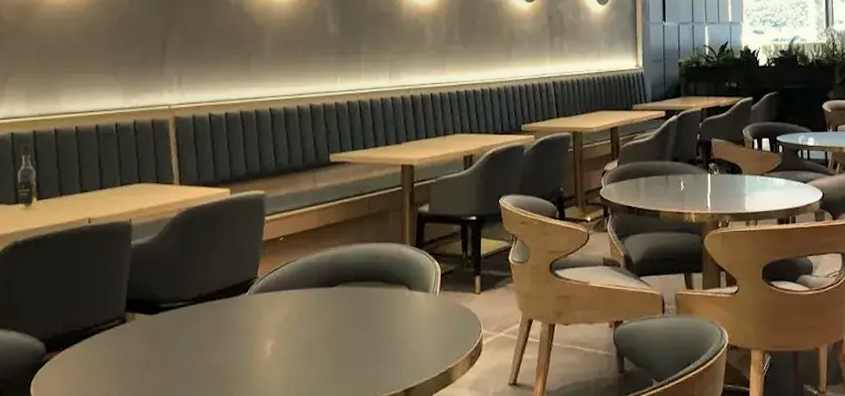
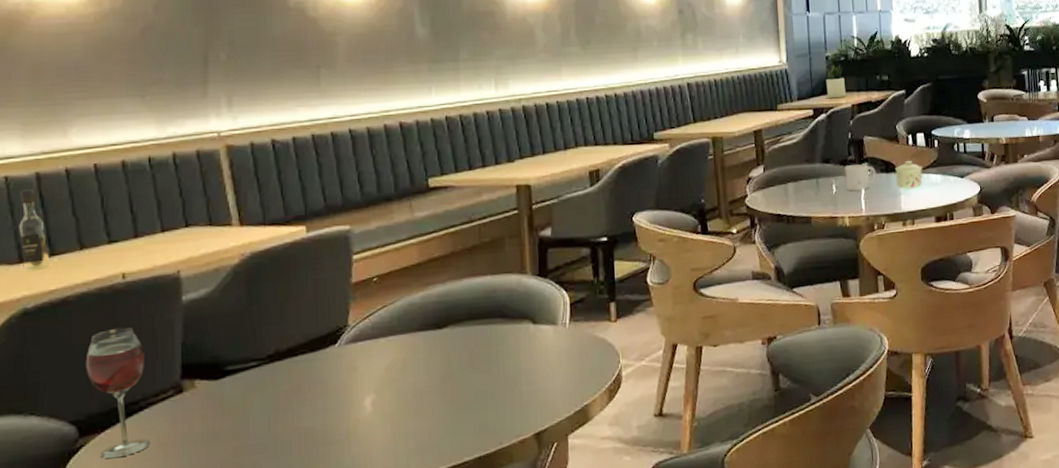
wineglass: none [55,263,100,374] -> present [85,326,150,459]
planter: none [677,70,698,102] -> present [825,64,848,99]
mug: none [692,165,722,190] -> present [844,164,877,192]
sugar bowl: none [740,164,767,192] -> present [894,161,923,190]

